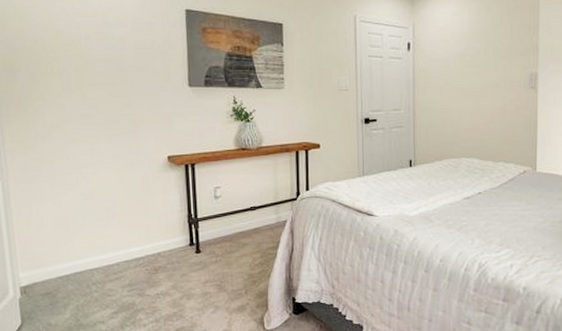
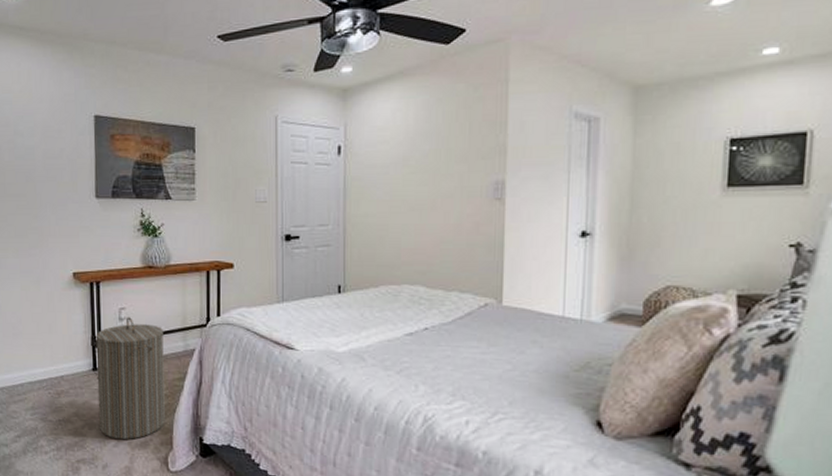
laundry hamper: none [192,195,260,307] -> present [96,317,165,440]

